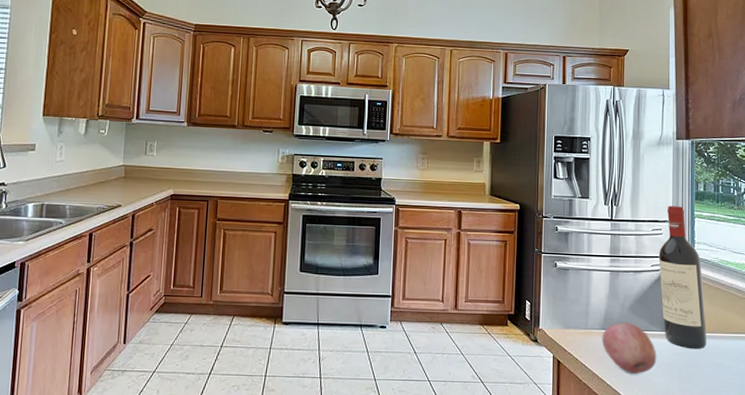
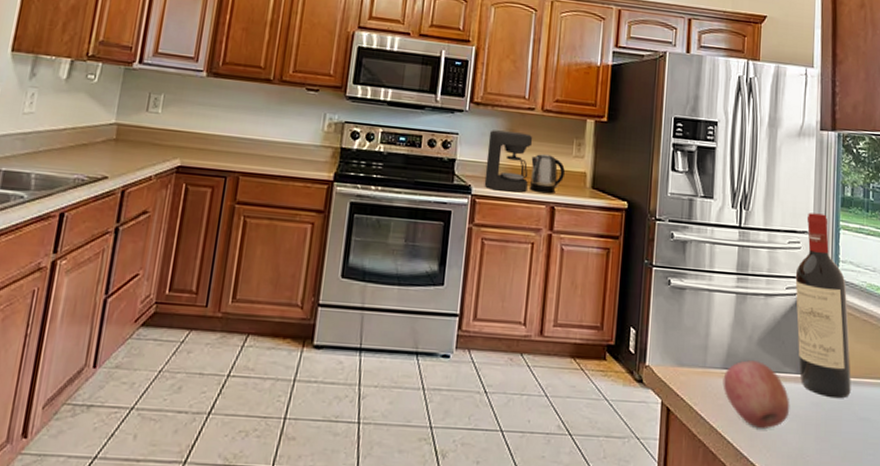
coffee maker: none [405,154,442,202] -> present [484,130,533,193]
kettle: none [440,170,468,201] -> present [529,153,565,194]

